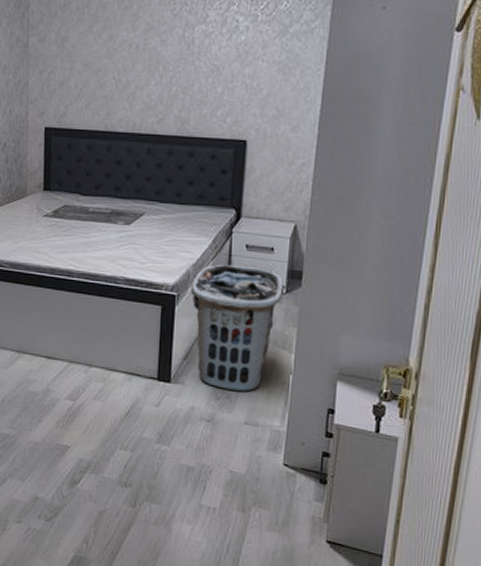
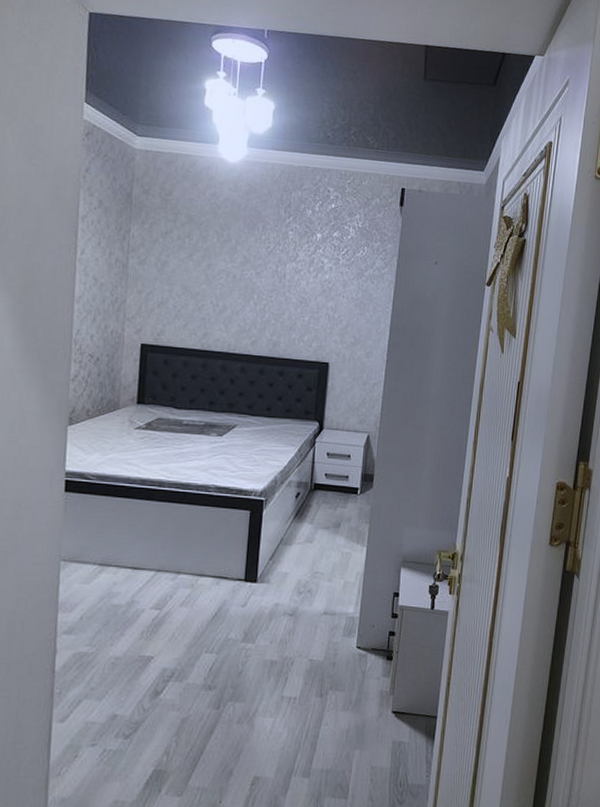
clothes hamper: present [190,264,284,393] -> none [277,470,359,585]

